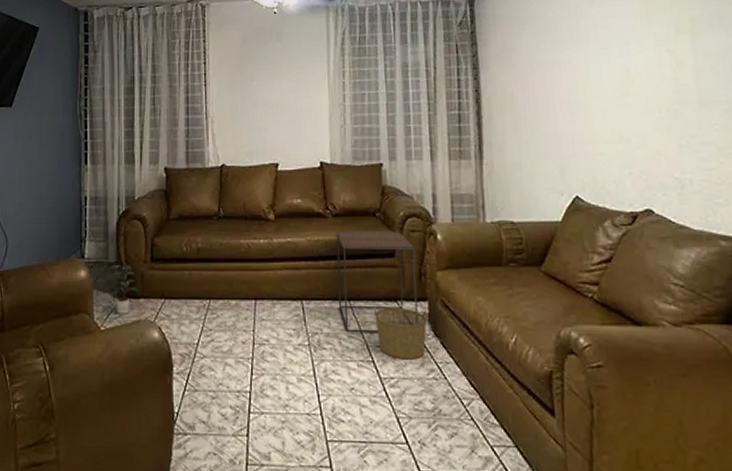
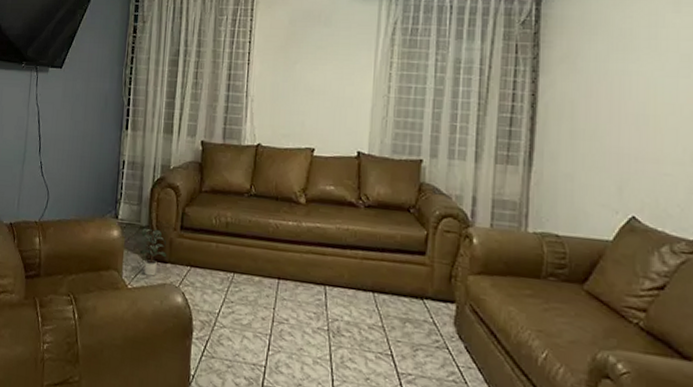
side table: present [336,231,418,334] -> none [361,222,448,329]
basket: present [375,307,427,360] -> none [398,304,453,360]

